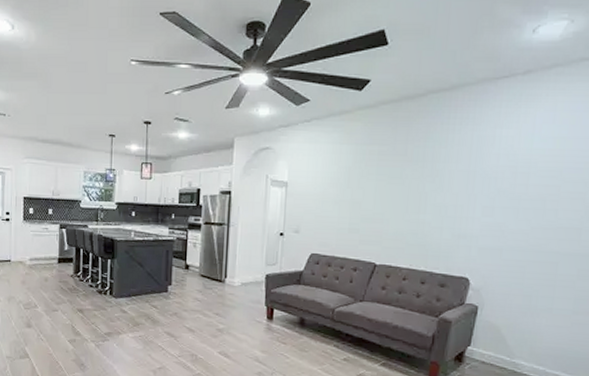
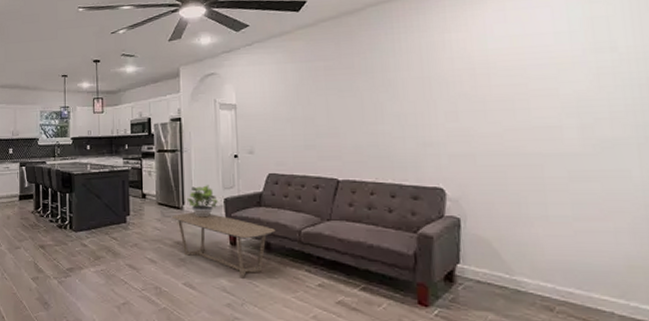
coffee table: none [212,285,311,350] -> present [171,212,276,279]
potted plant: none [229,260,260,292] -> present [186,185,218,218]

